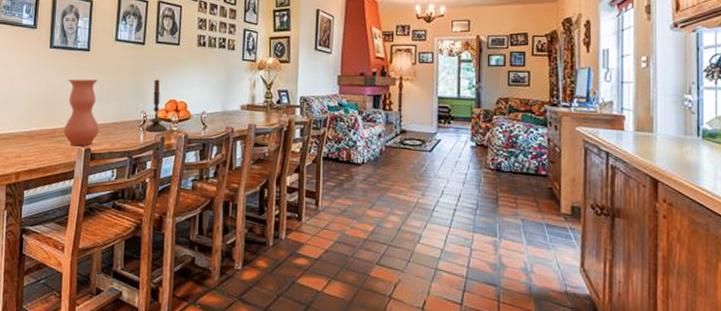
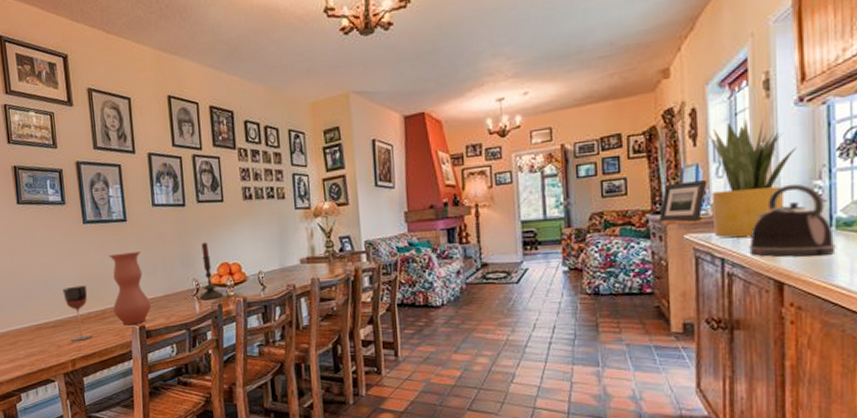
wineglass: none [19,103,43,155] -> present [62,285,92,341]
picture frame: none [556,81,597,116] -> present [660,180,708,222]
planter: none [598,35,671,136] -> present [706,119,796,238]
kettle: none [630,95,702,161] -> present [749,183,836,257]

